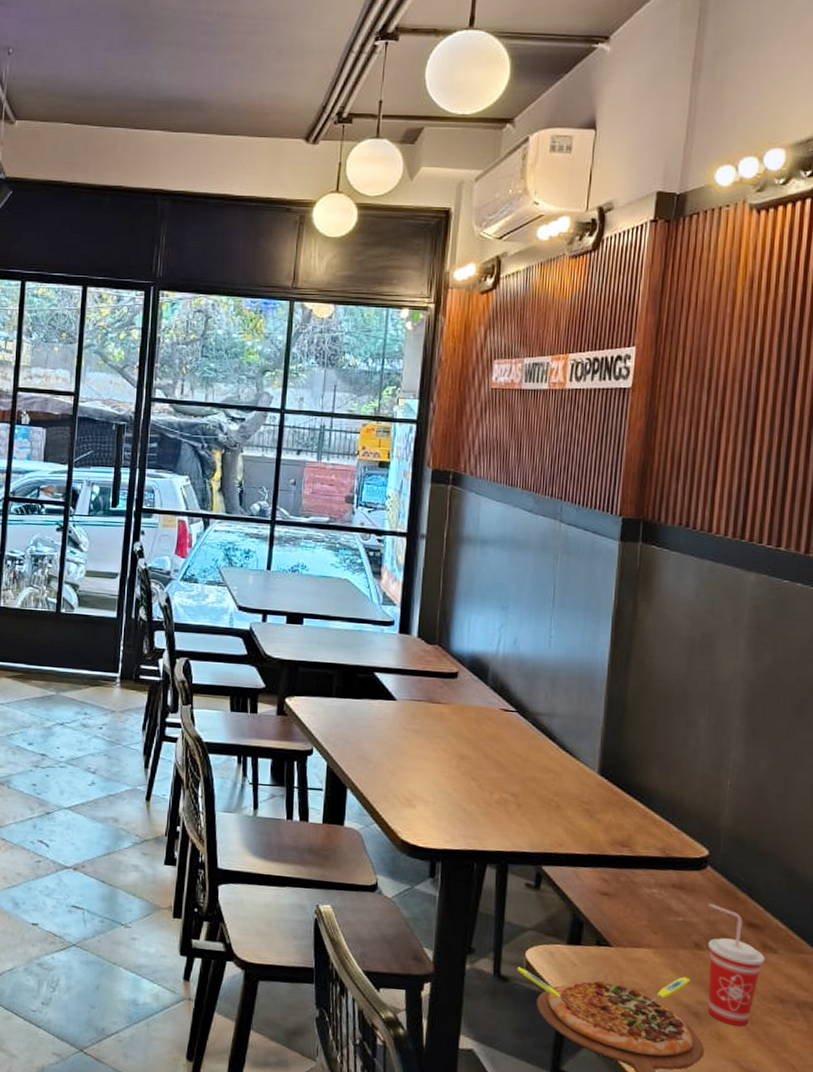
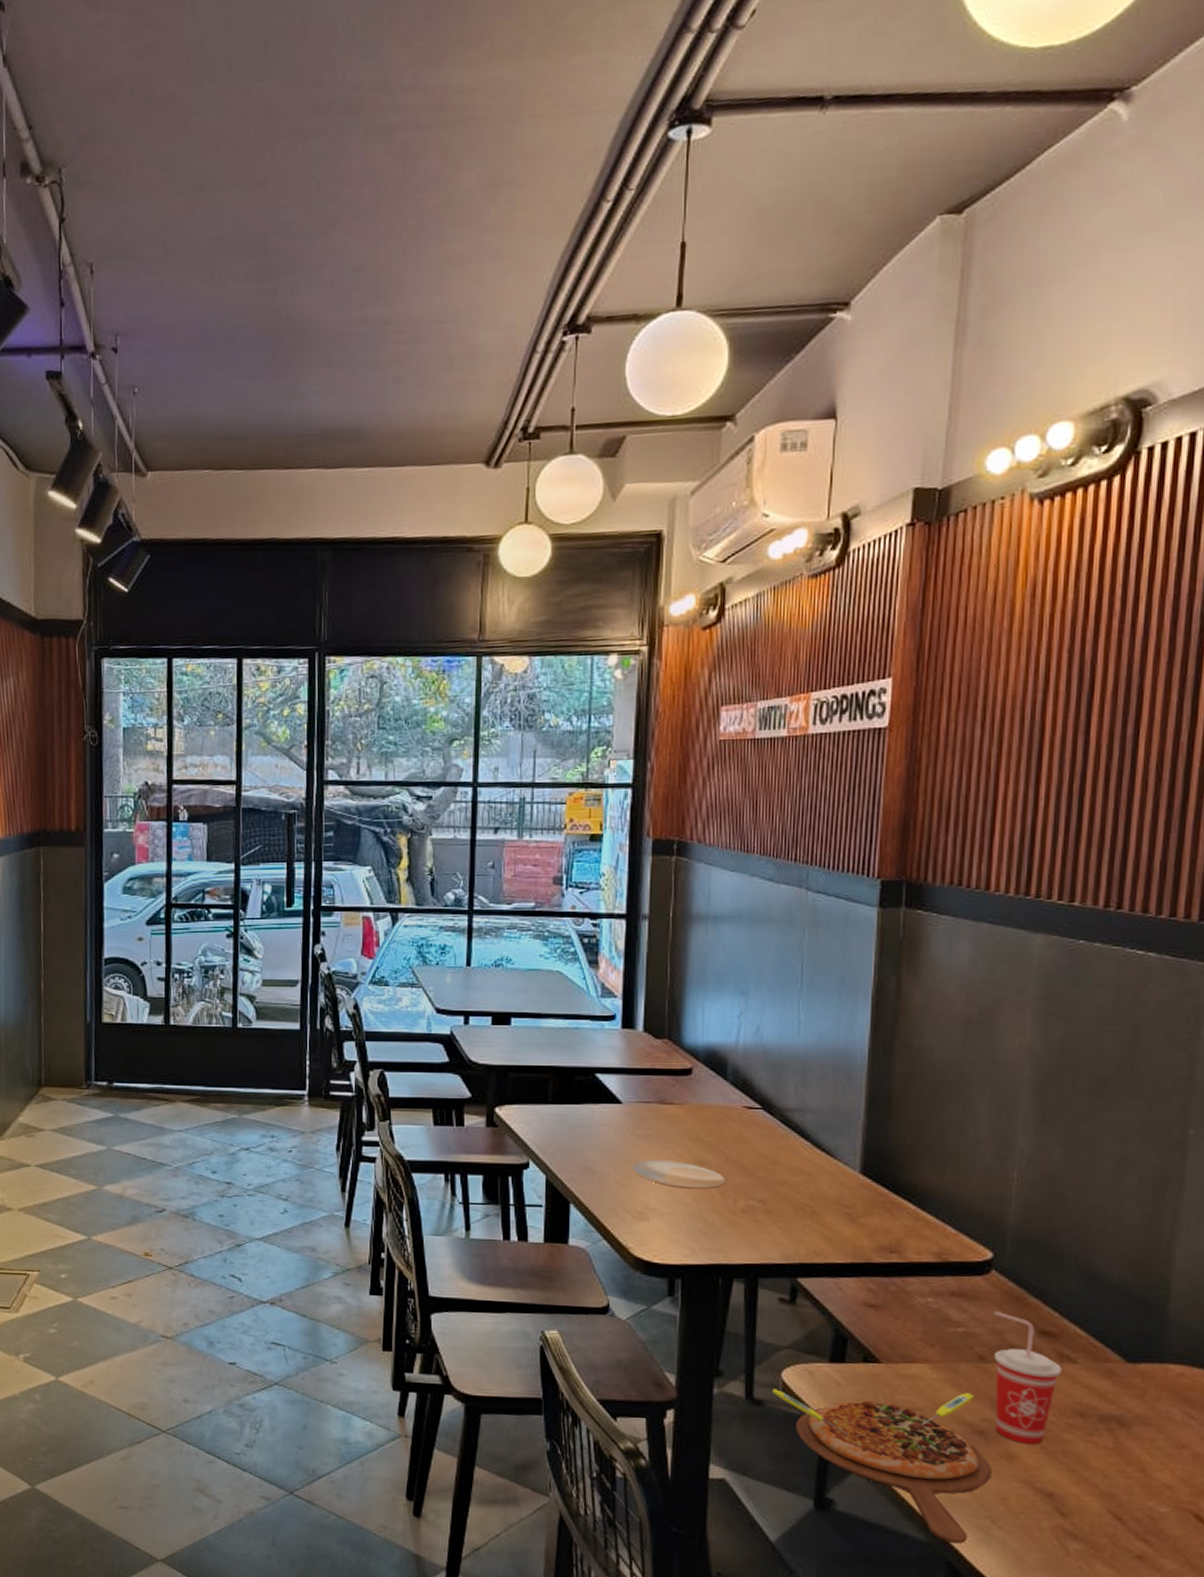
plate: none [402,752,484,782] -> present [632,1159,726,1189]

